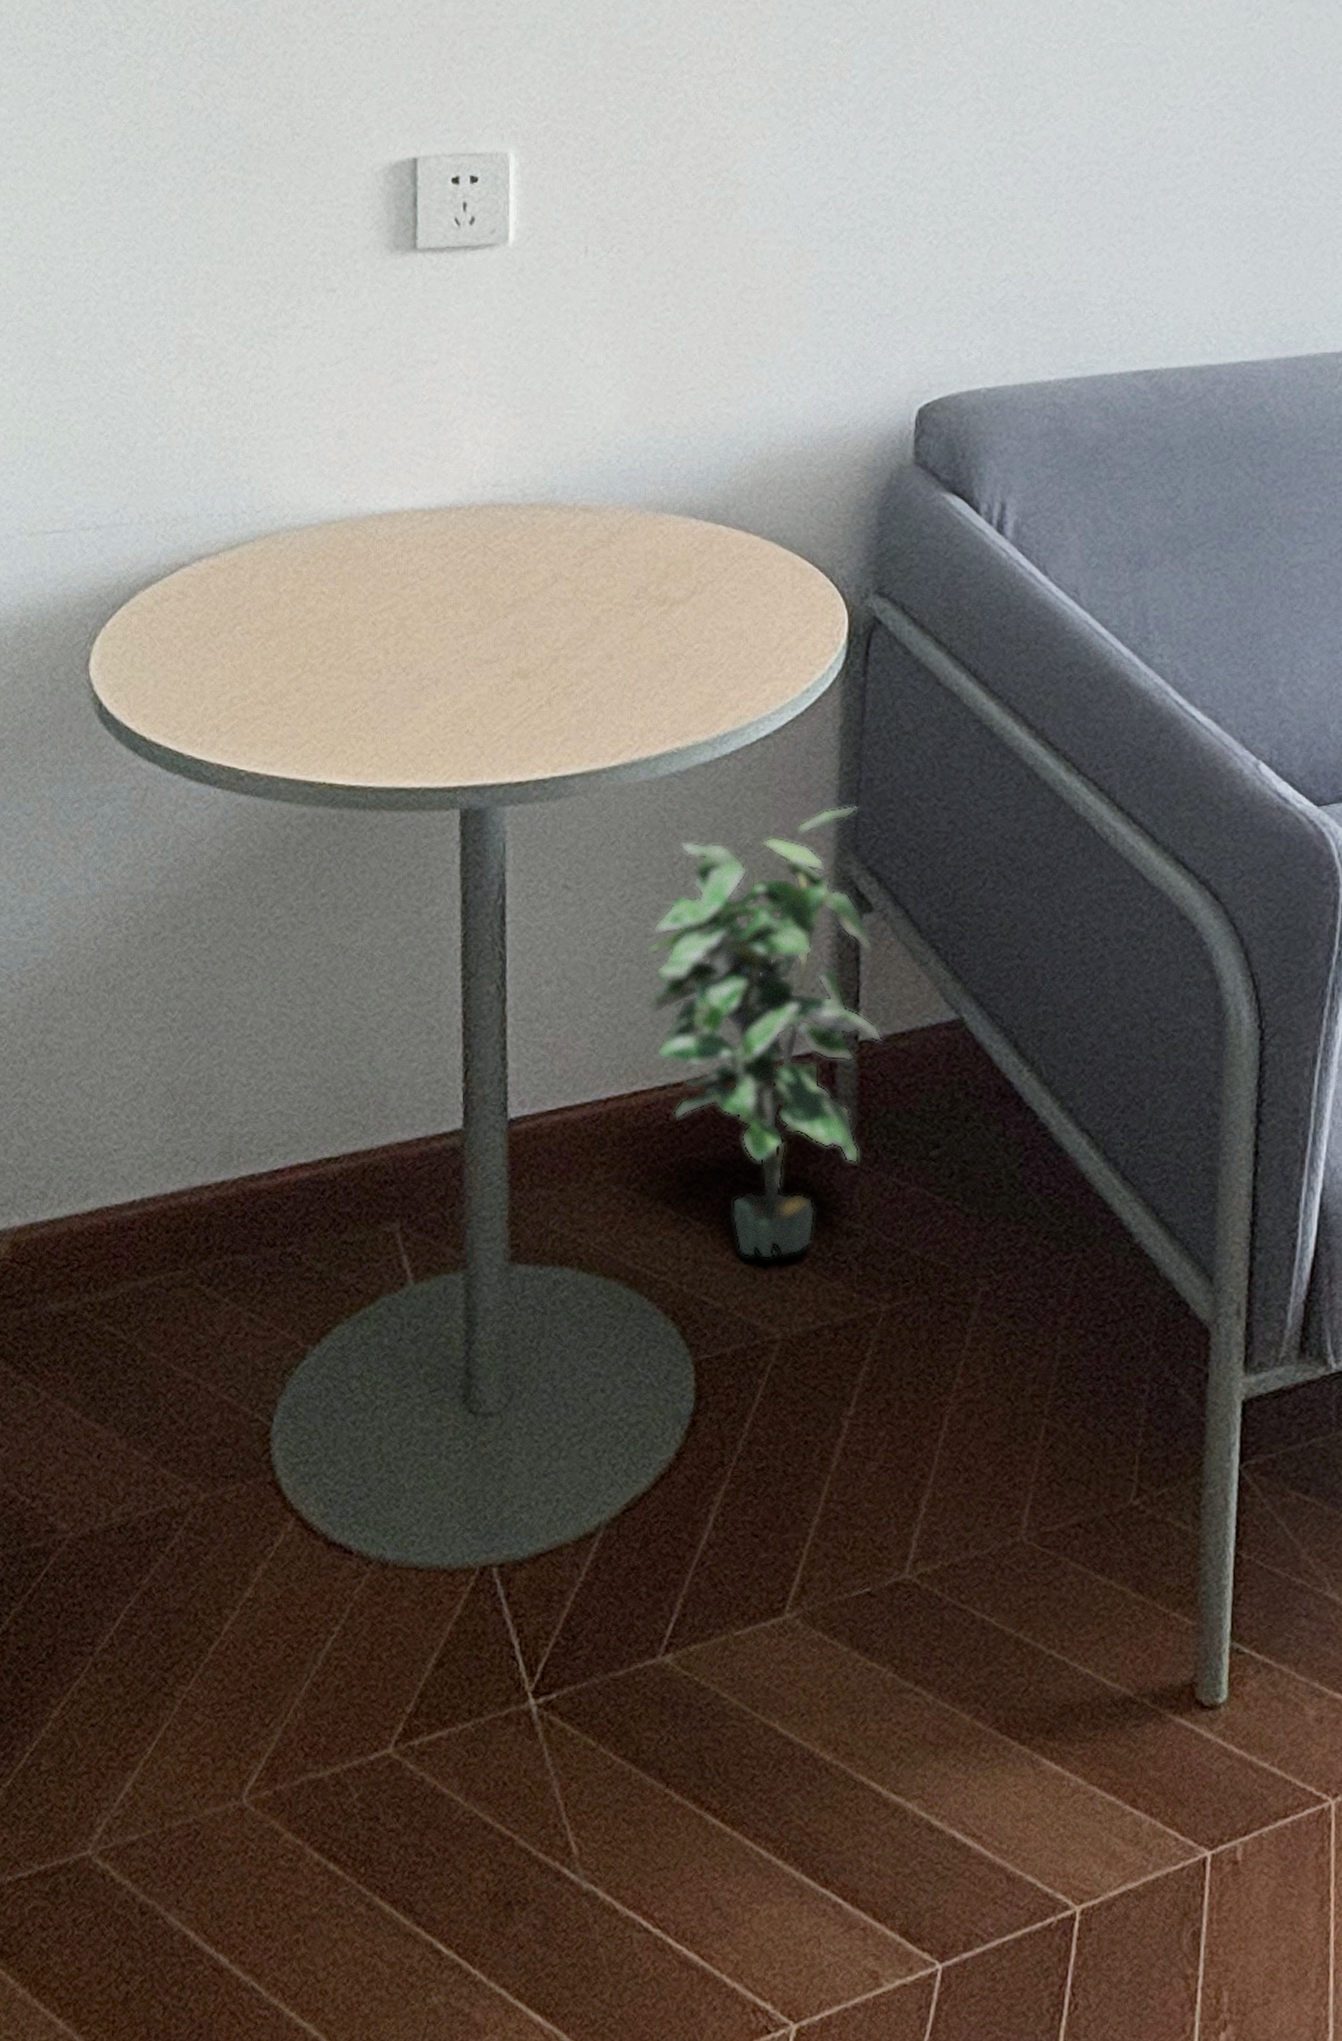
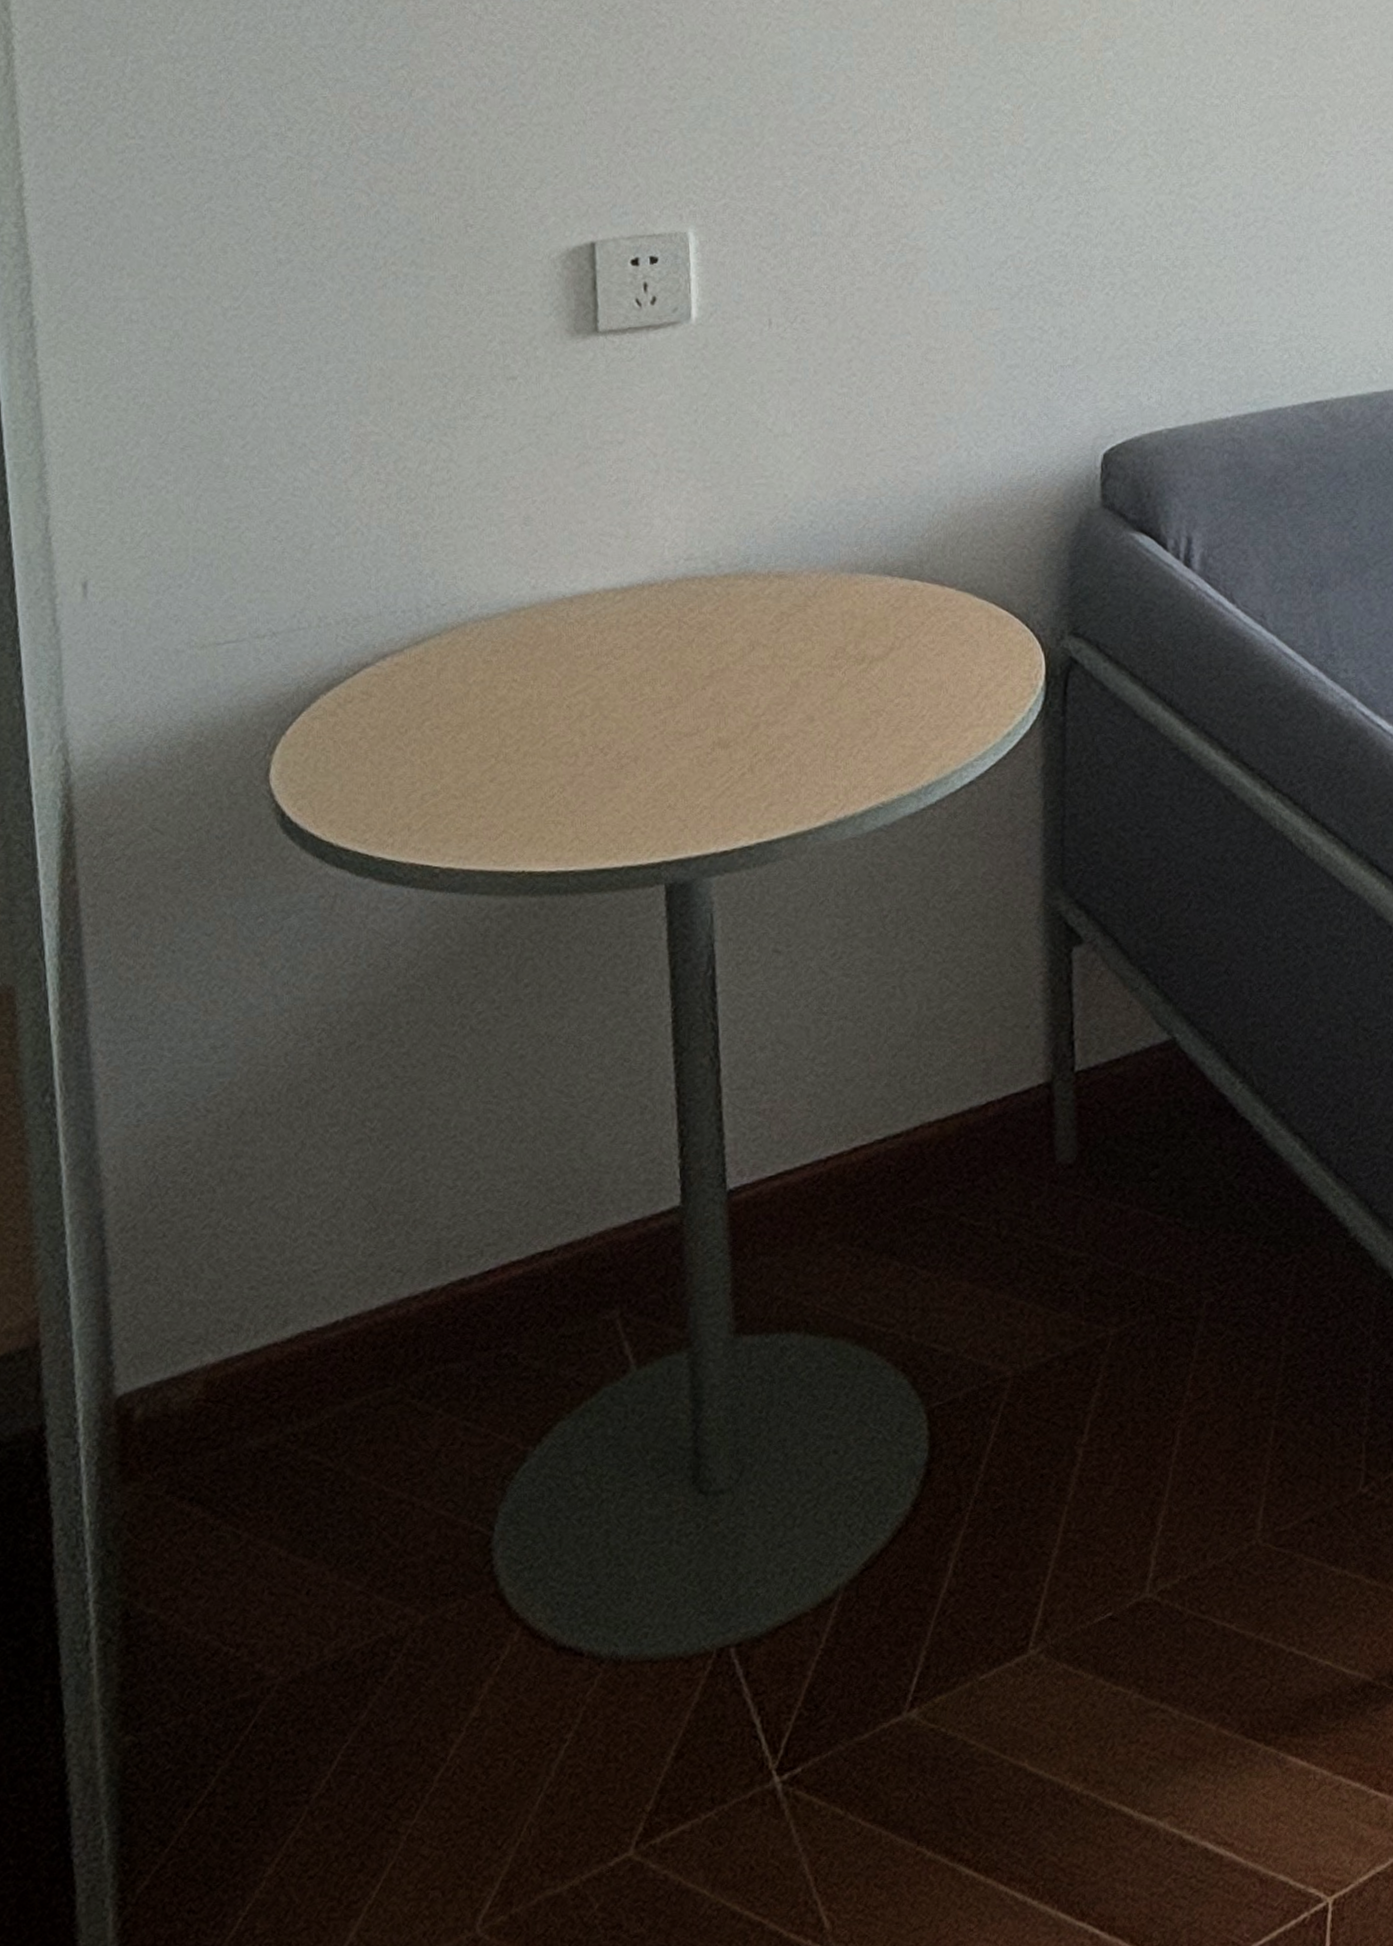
potted plant: present [646,805,882,1260] -> none [859,842,1098,1299]

